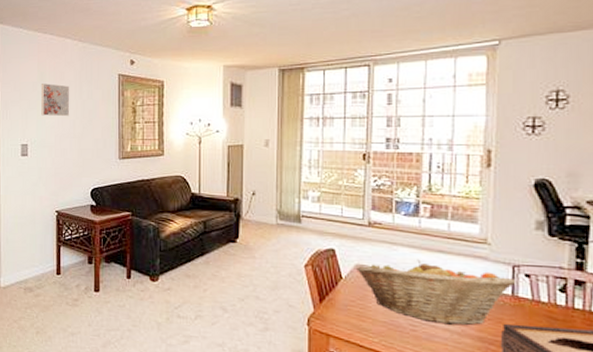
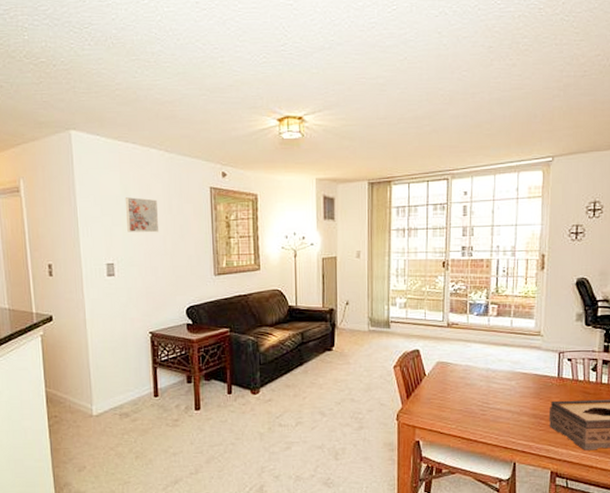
fruit basket: present [355,259,516,326] -> none [436,353,561,407]

